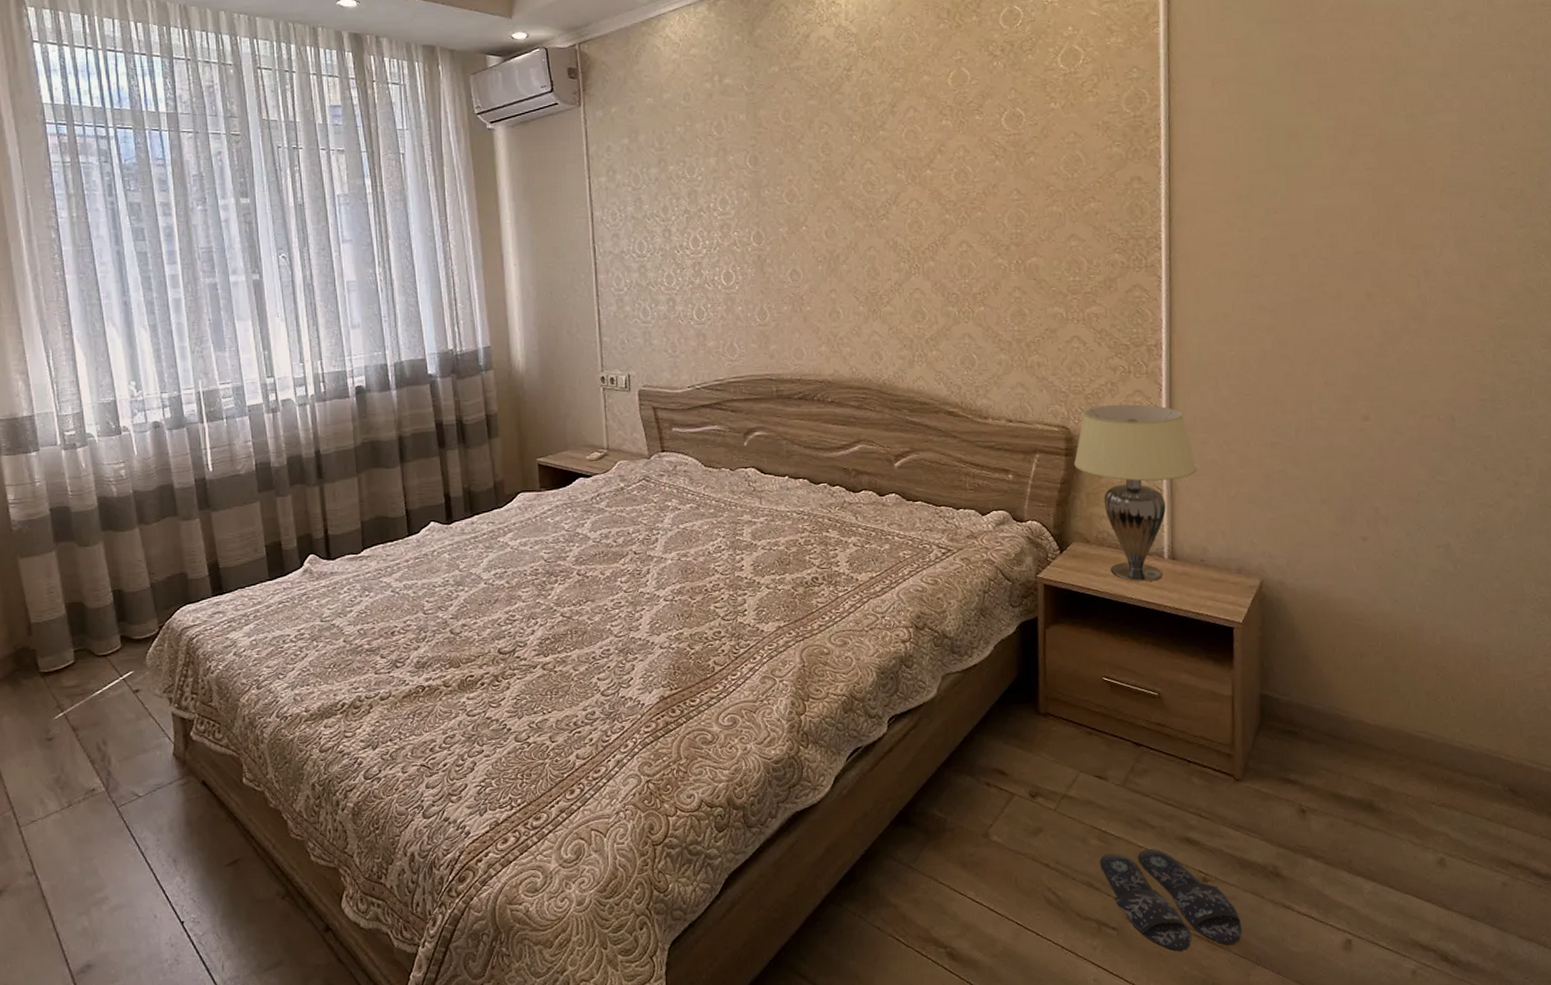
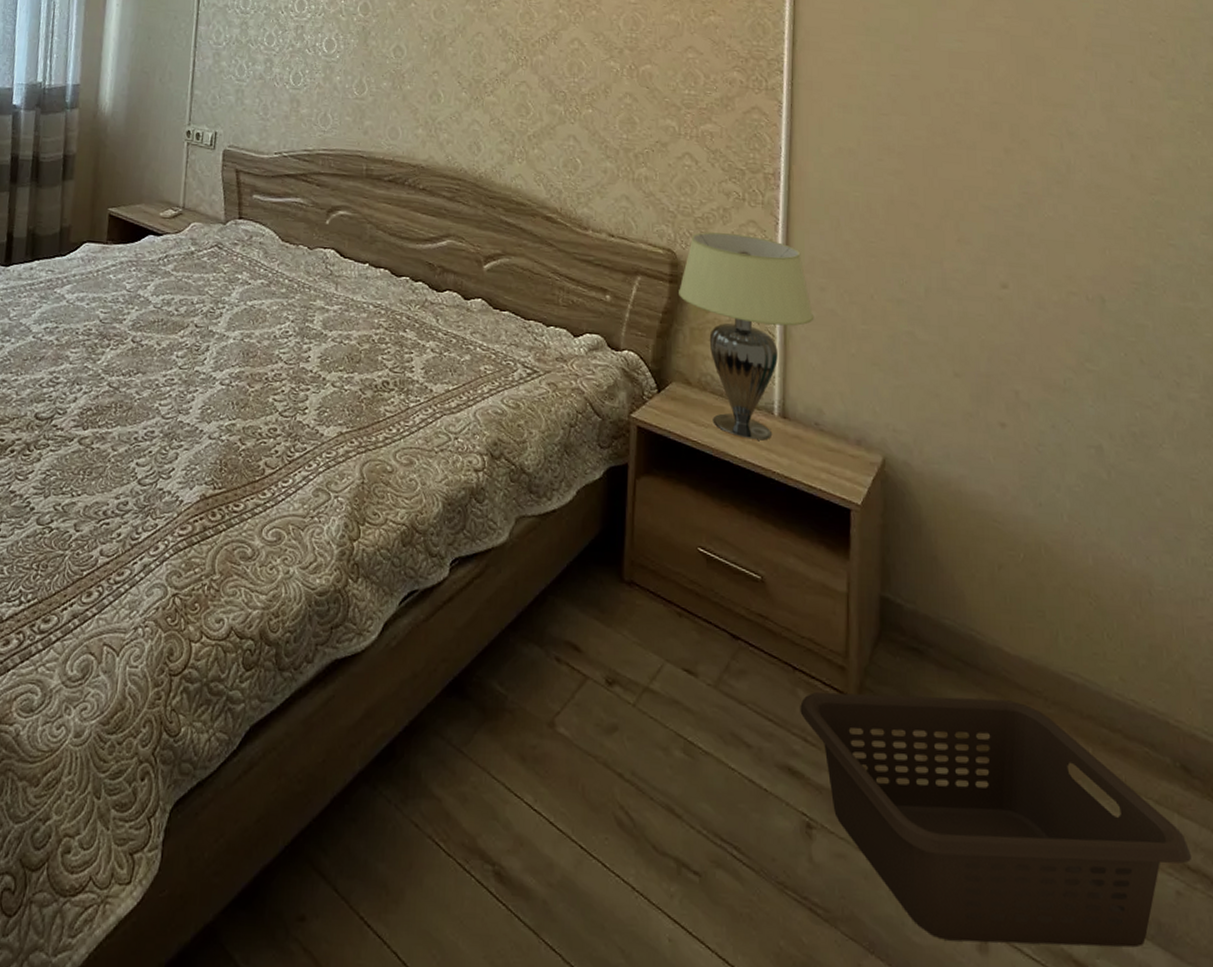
slippers: present [1099,849,1242,951] -> none [683,772,852,921]
laundry basket: none [1195,760,1515,947] -> present [800,692,1191,948]

